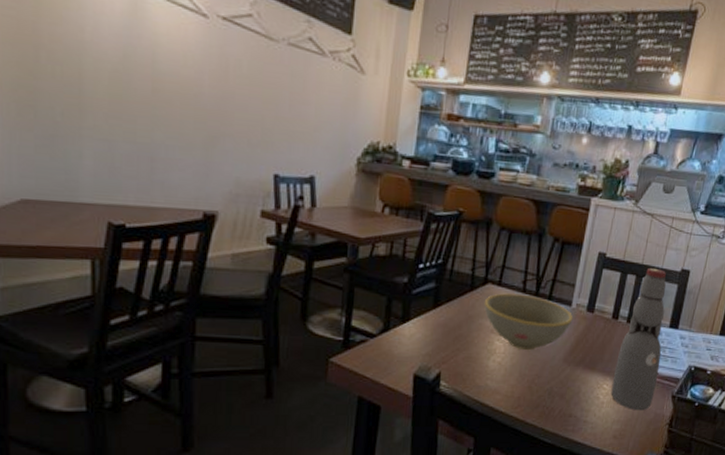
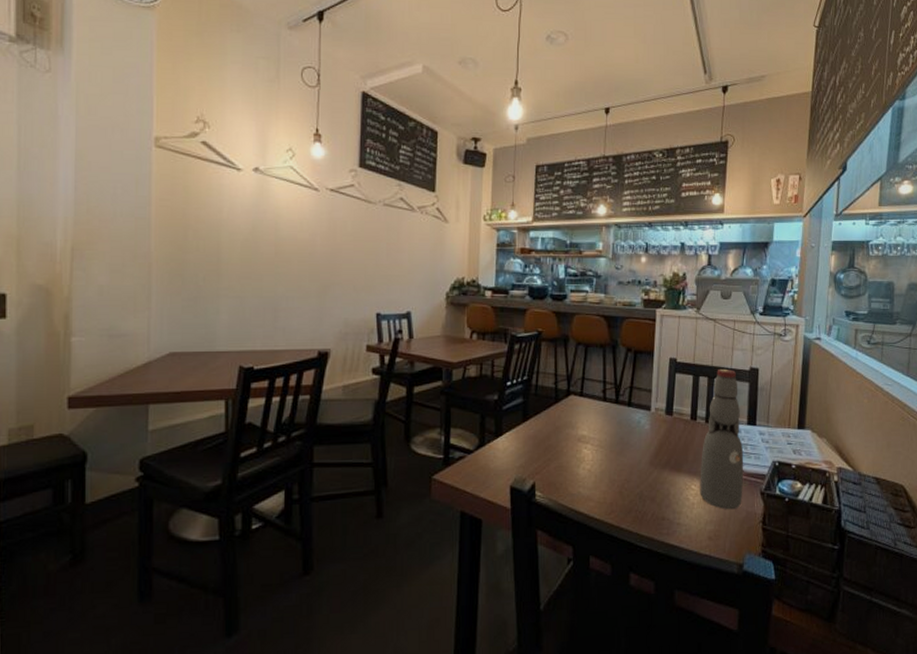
bowl: present [484,293,574,350] -> none [570,403,654,456]

